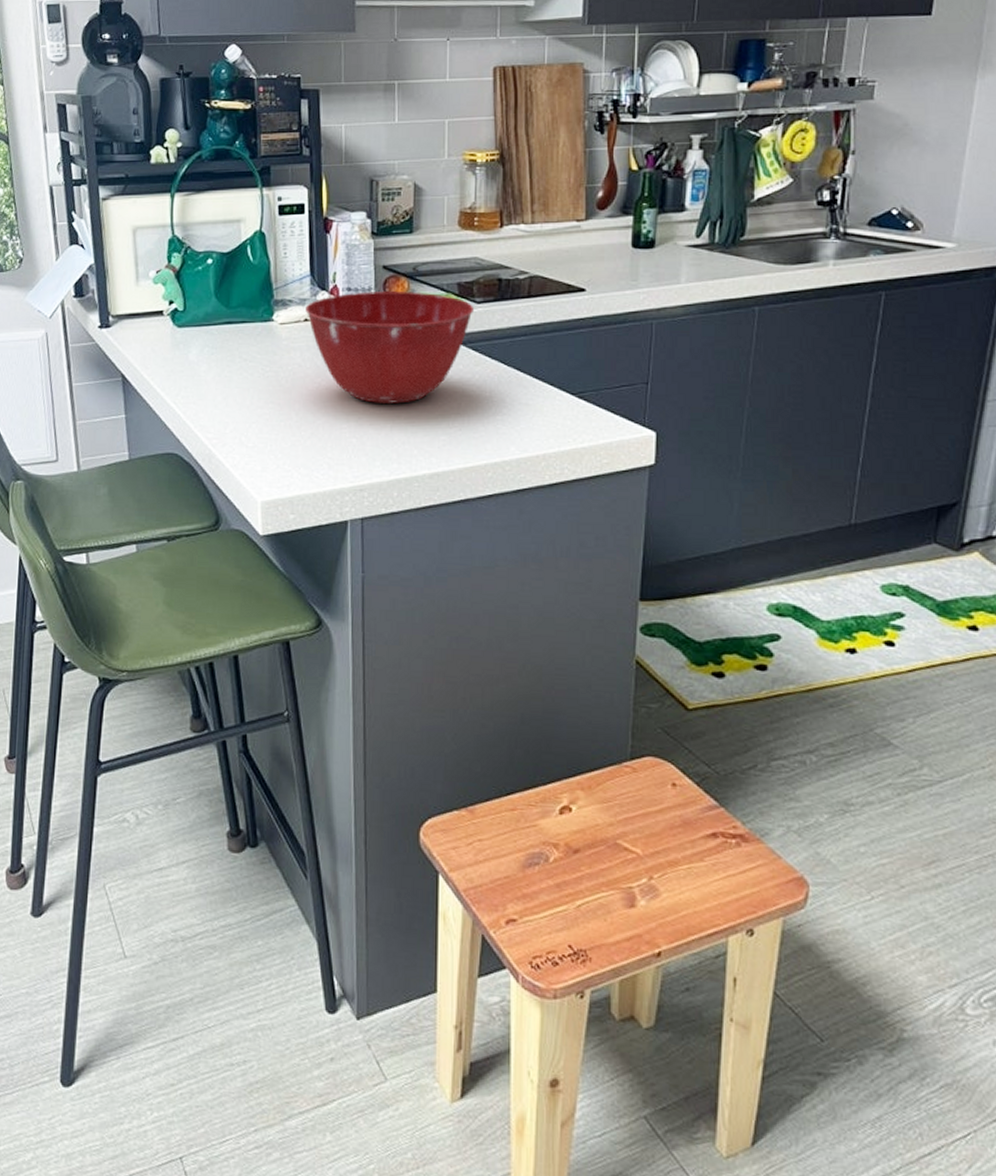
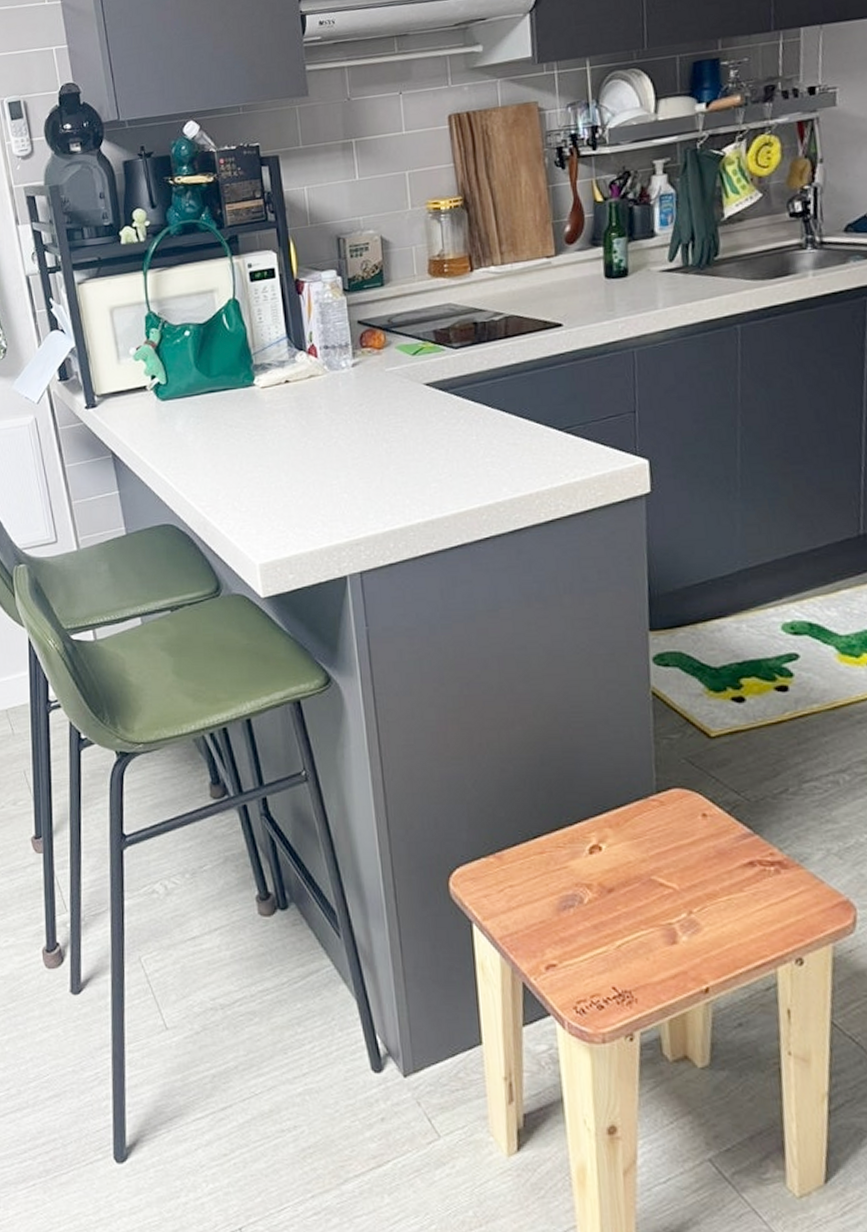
mixing bowl: present [305,292,475,404] -> none [285,343,453,457]

